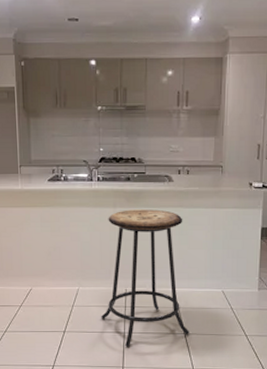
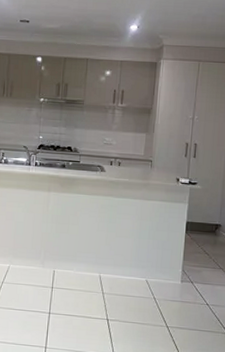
bar stool: present [101,209,189,347] -> none [28,194,113,328]

